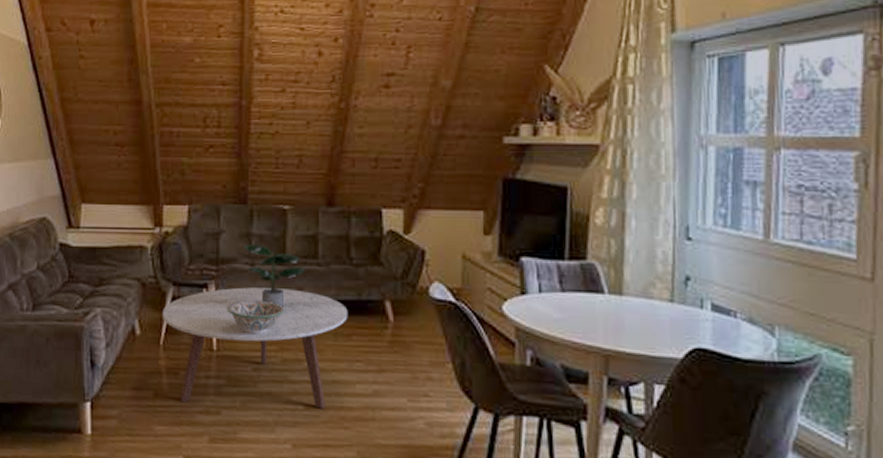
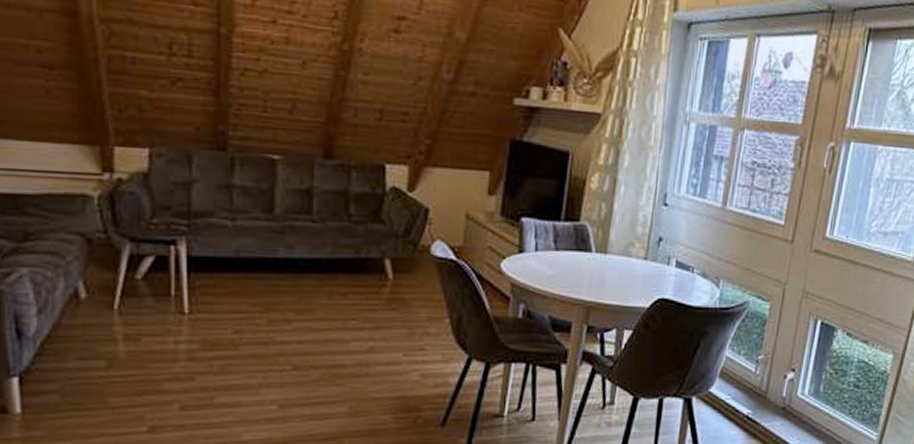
coffee table: present [162,287,348,409] -> none [115,244,345,371]
decorative bowl: present [227,299,285,335] -> none [201,258,272,295]
potted plant: present [244,244,306,309] -> none [223,196,298,267]

